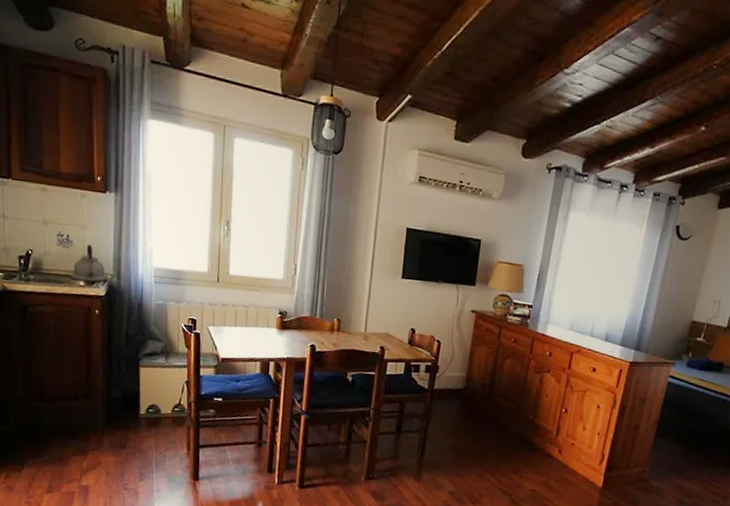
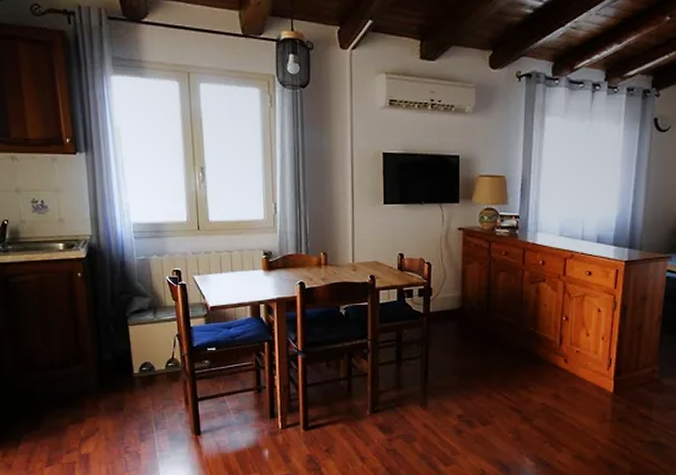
kettle: present [70,244,107,283] -> none [49,207,87,246]

